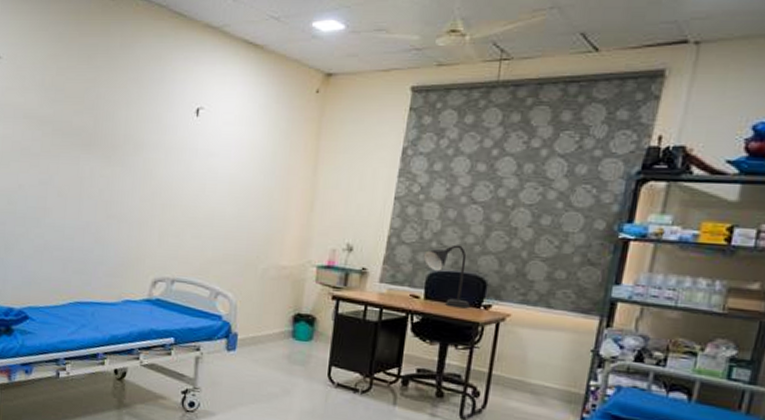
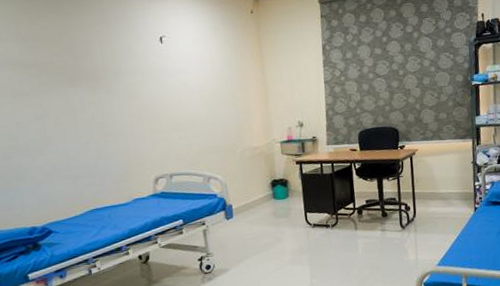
desk lamp: present [423,244,470,309] -> none [352,108,391,152]

